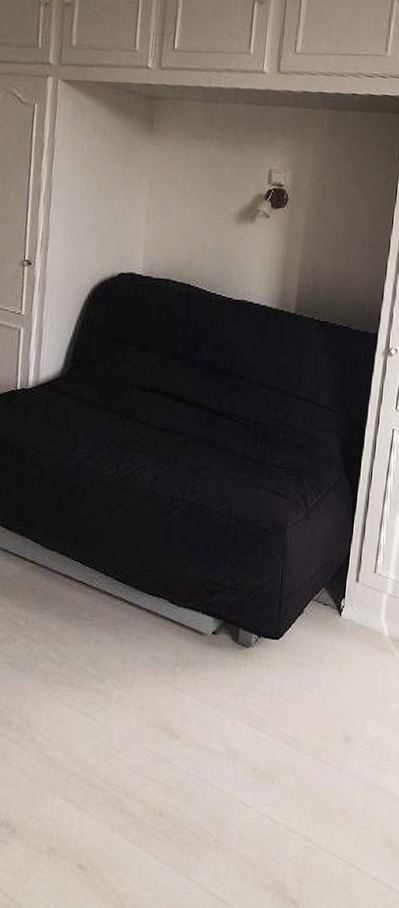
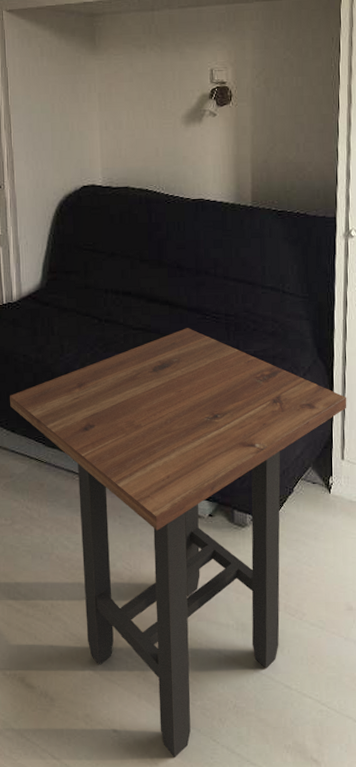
side table: none [10,432,369,897] -> present [10,328,347,757]

